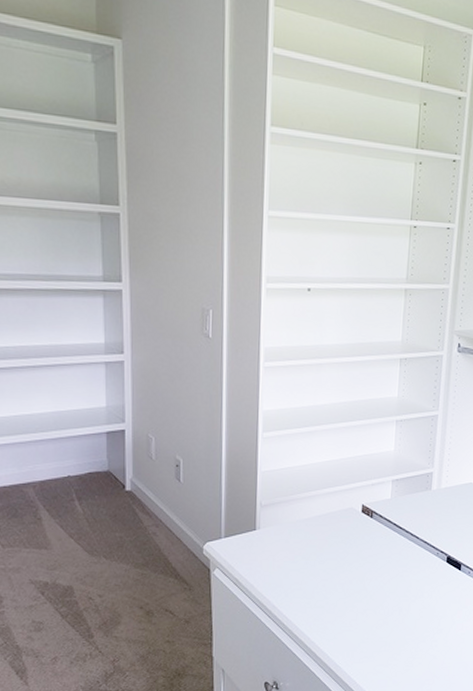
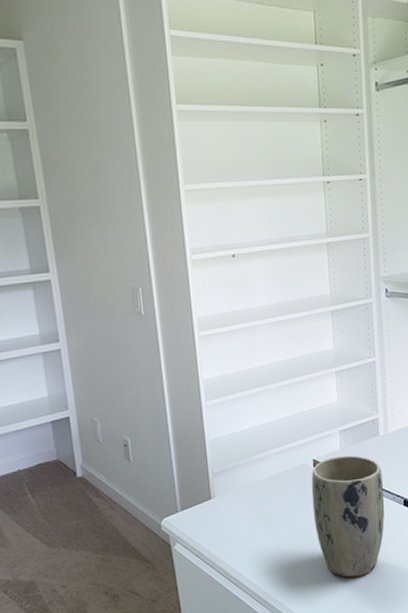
plant pot: none [355,505,429,625] -> present [311,455,385,578]

